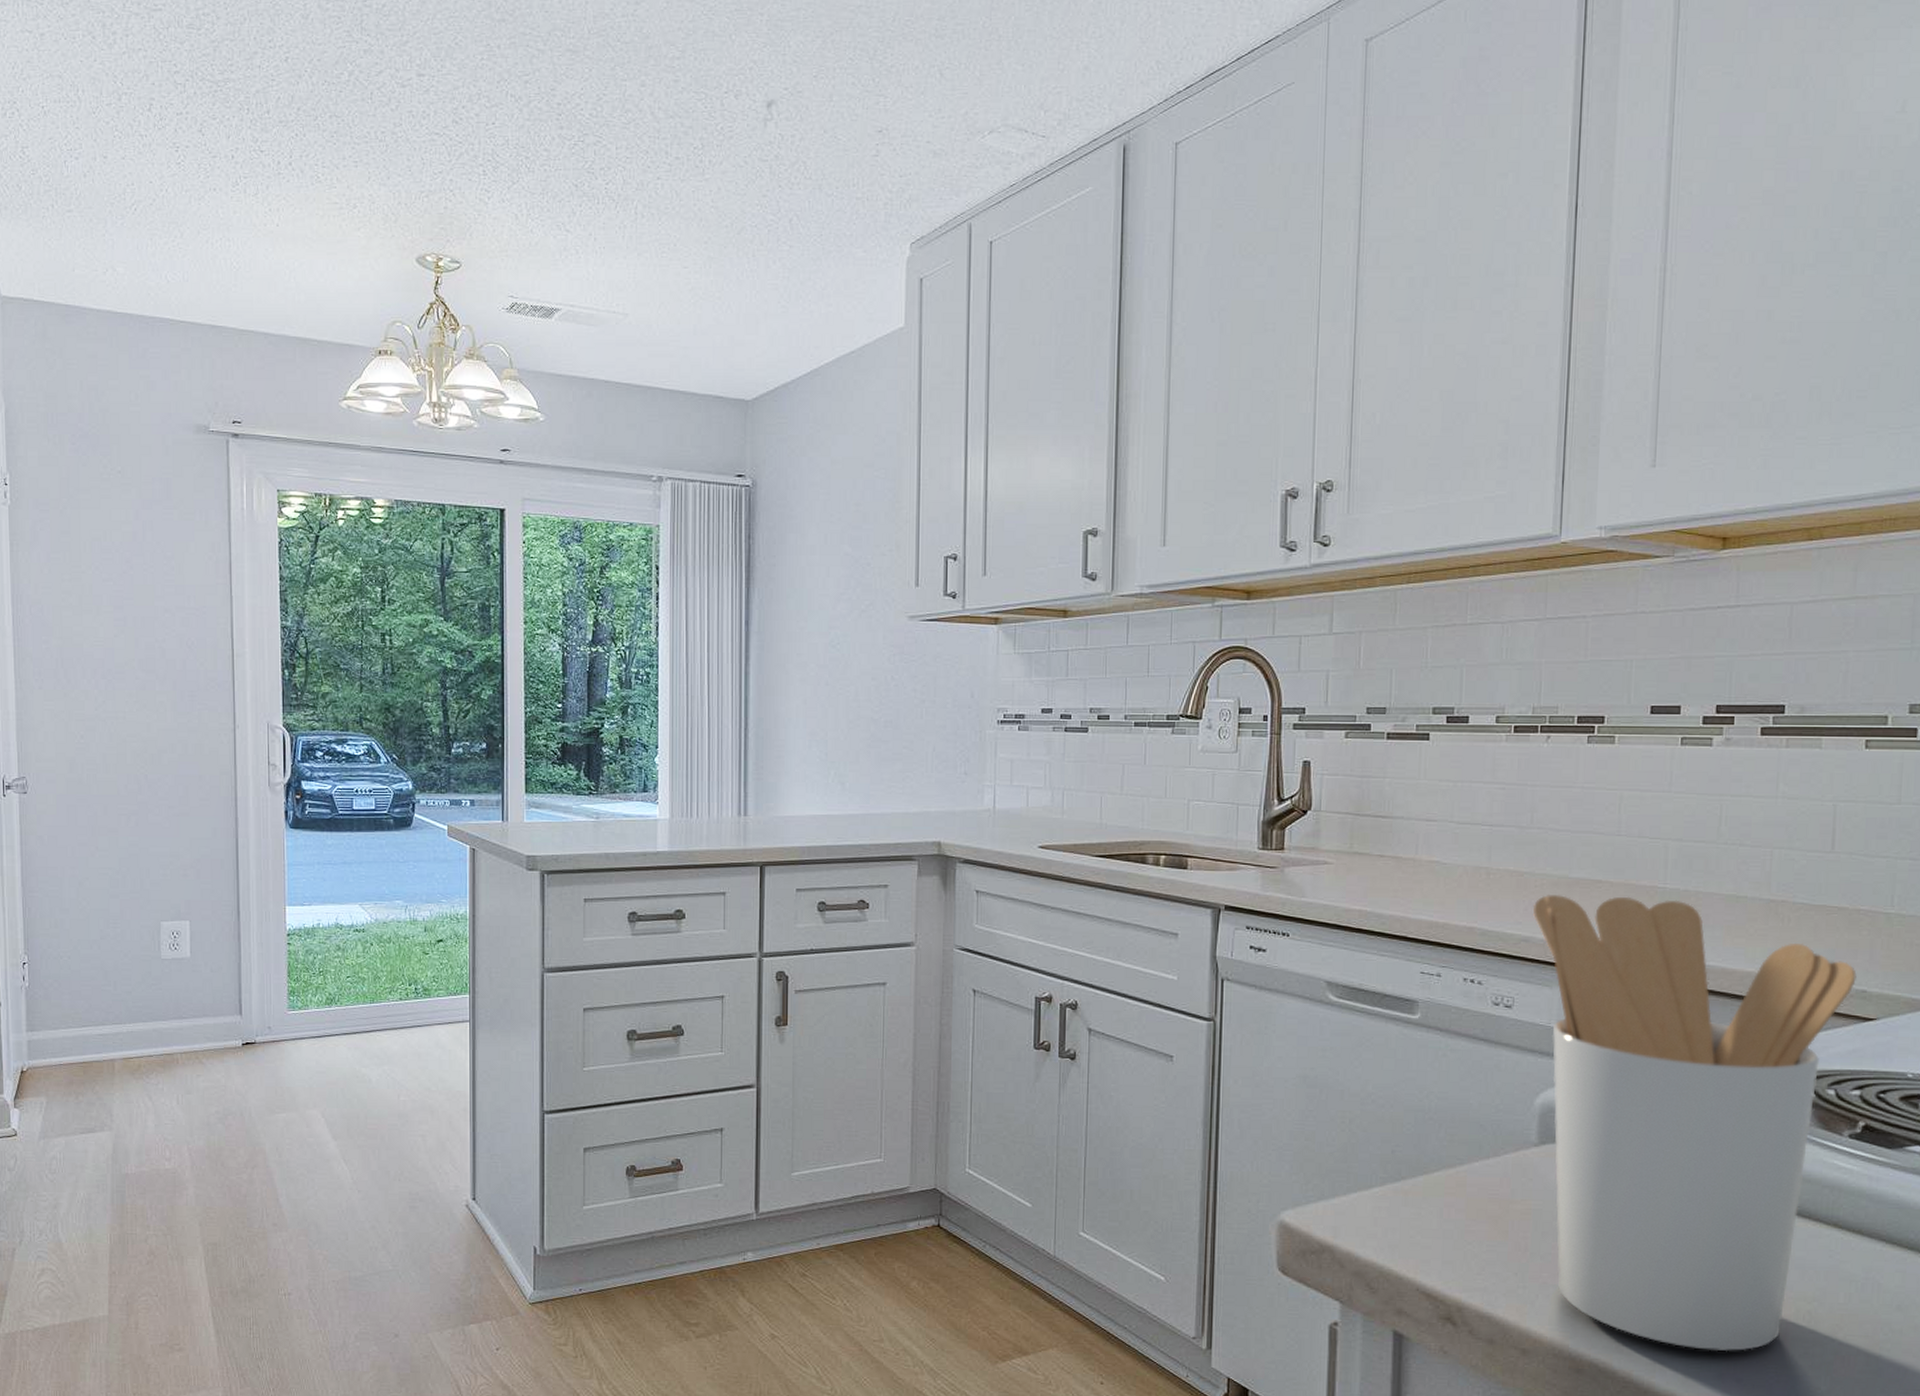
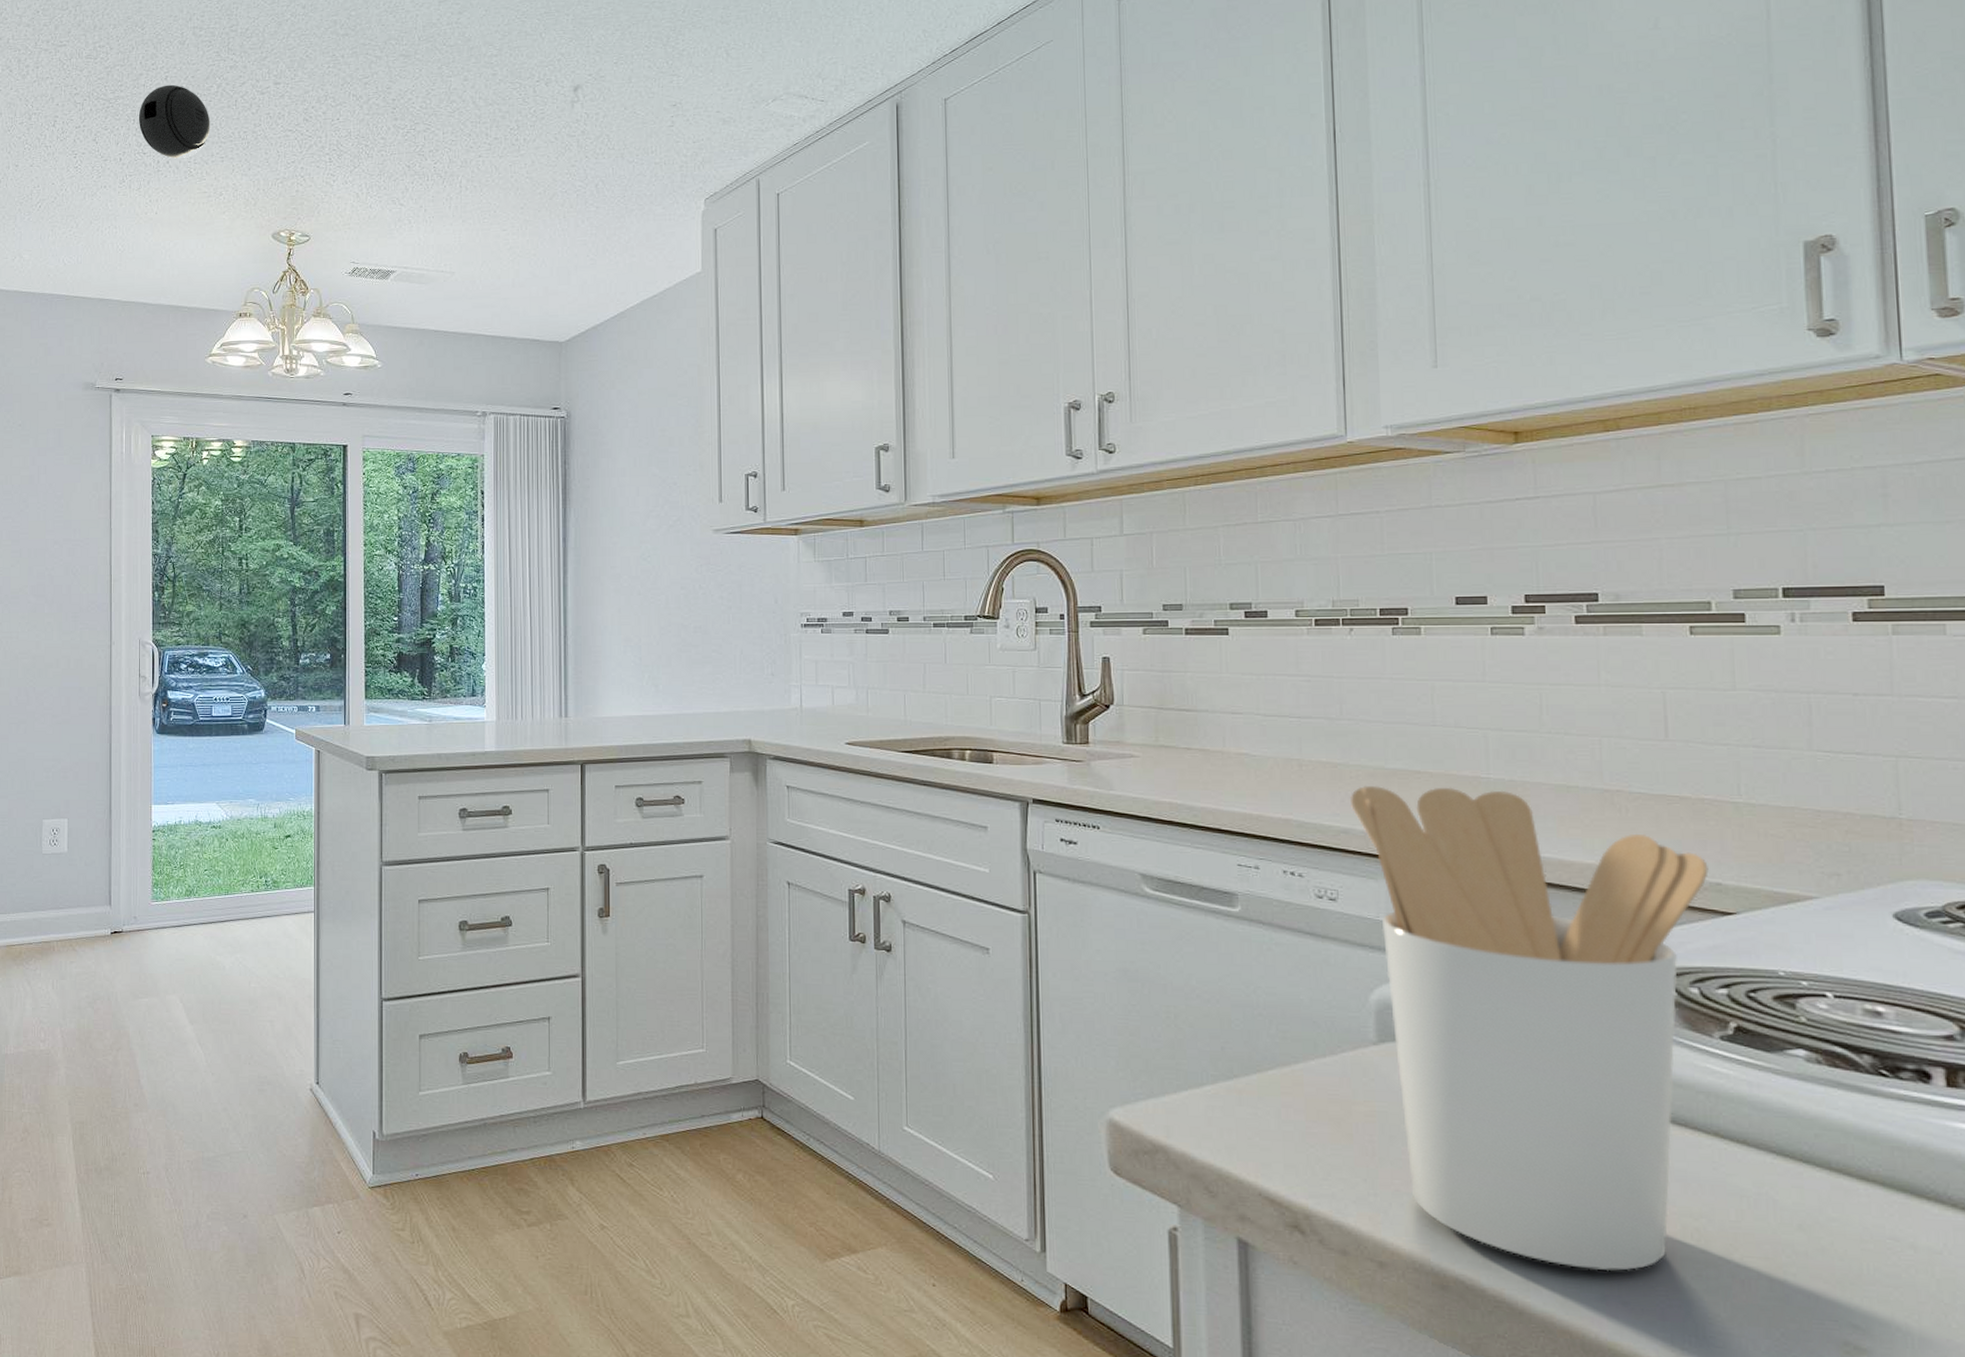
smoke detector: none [253,68,341,160] -> present [138,84,210,159]

